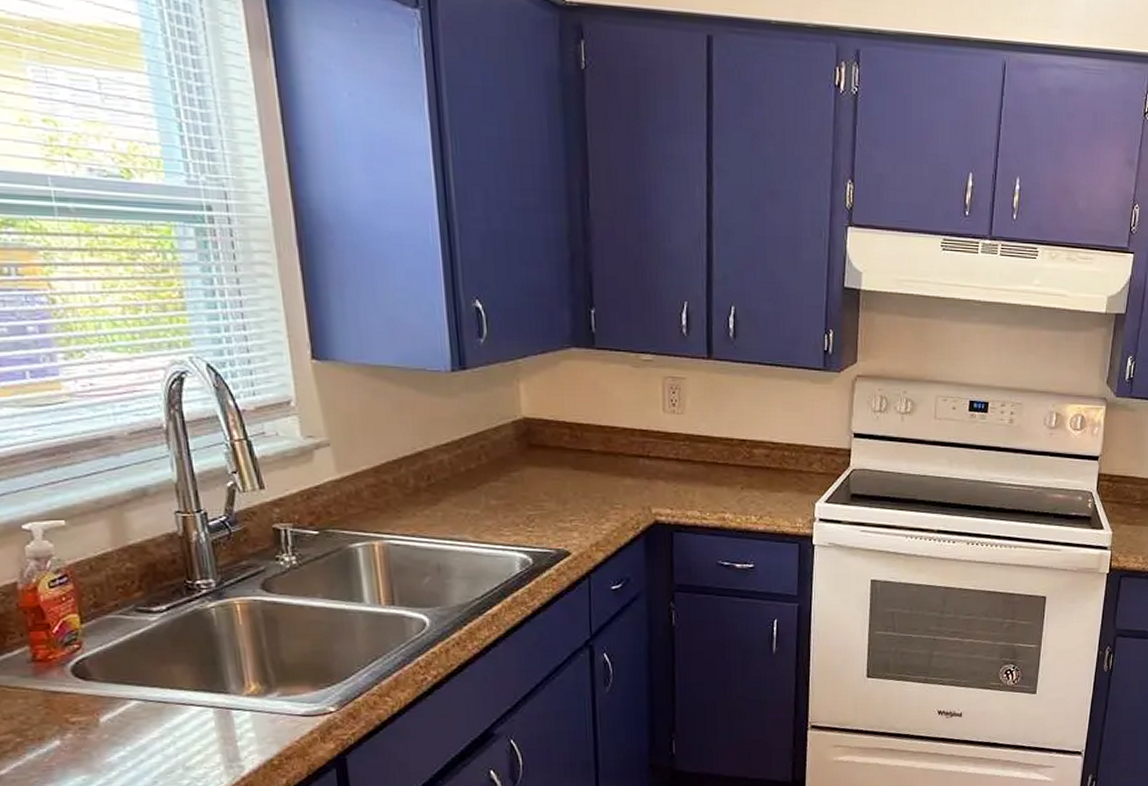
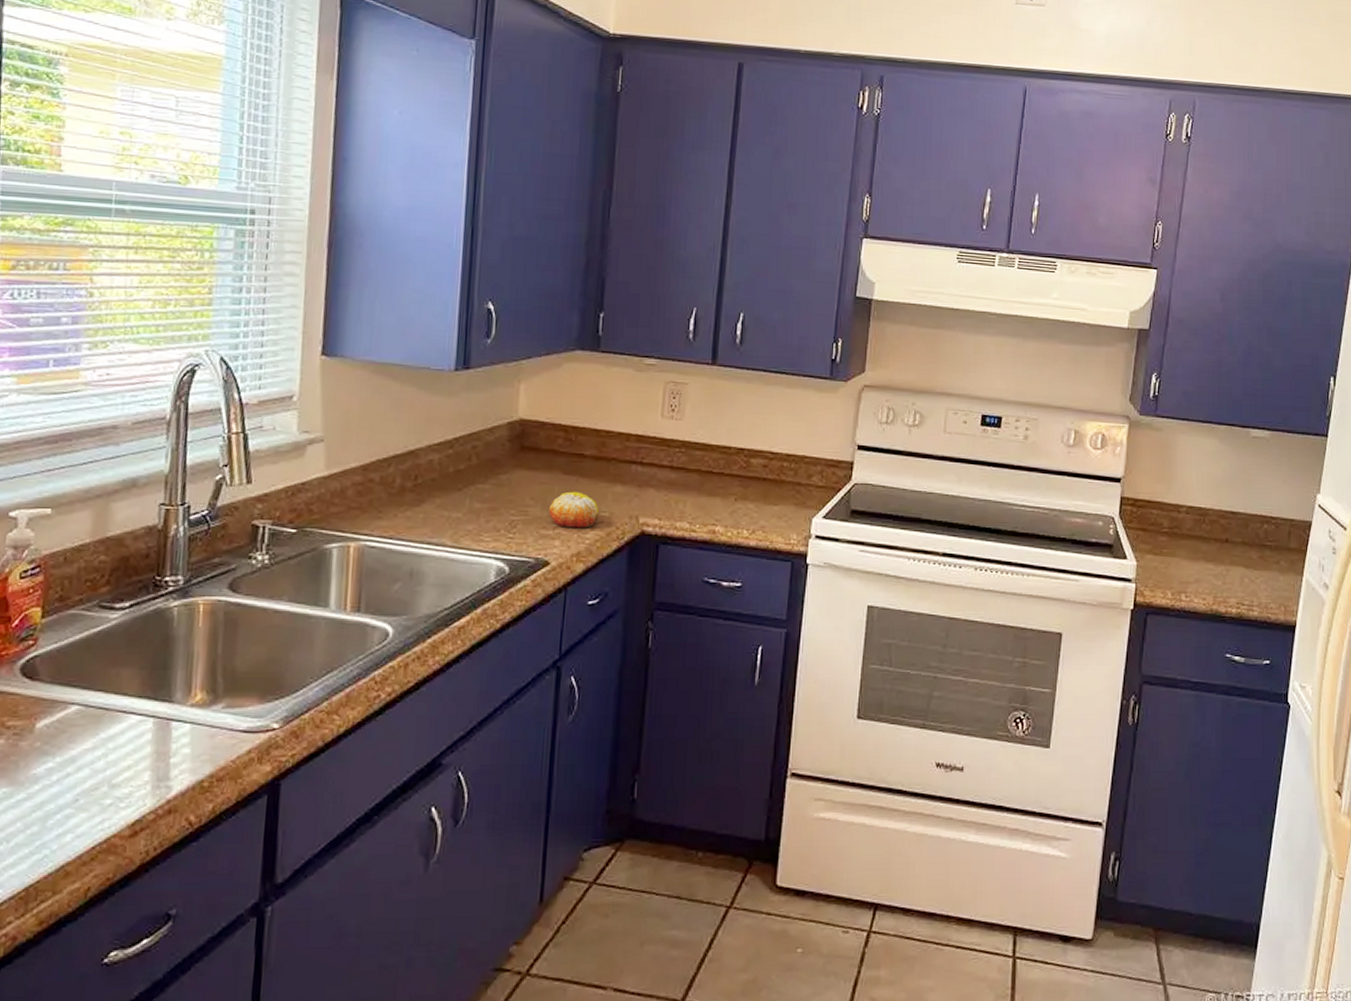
fruit: none [563,486,613,520] -> present [548,491,600,528]

